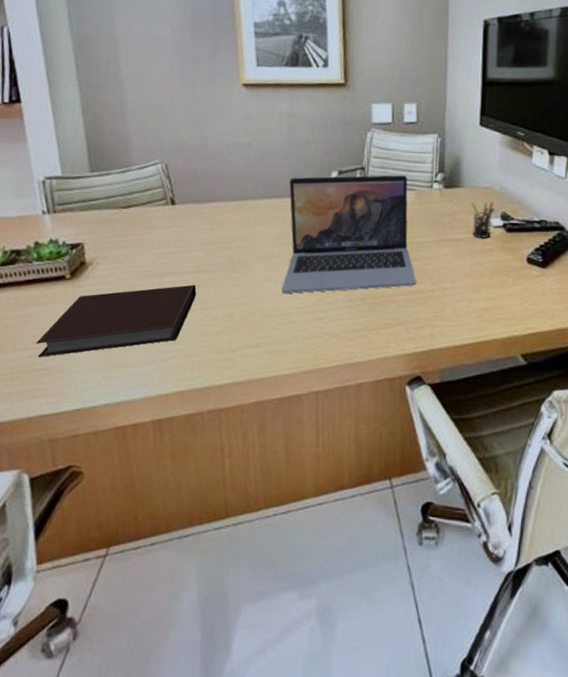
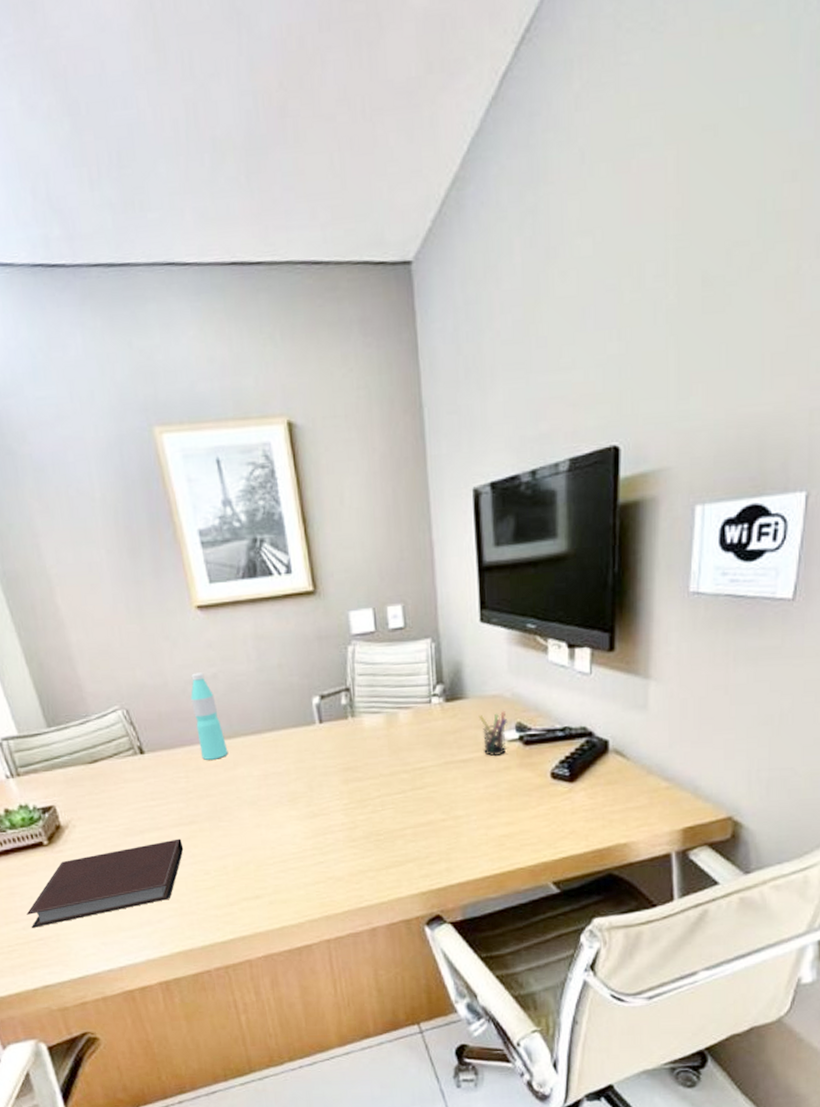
water bottle: none [225,139,251,217] -> present [190,672,228,760]
laptop: present [281,175,417,294] -> none [266,692,425,839]

